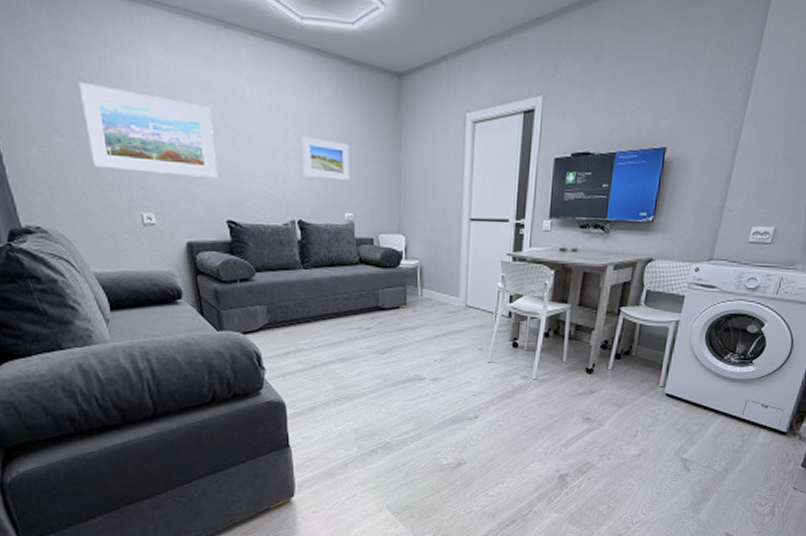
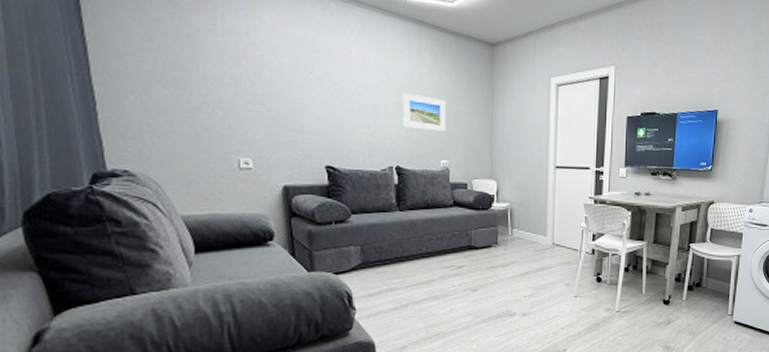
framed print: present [78,81,218,178] -> none [186,38,320,127]

